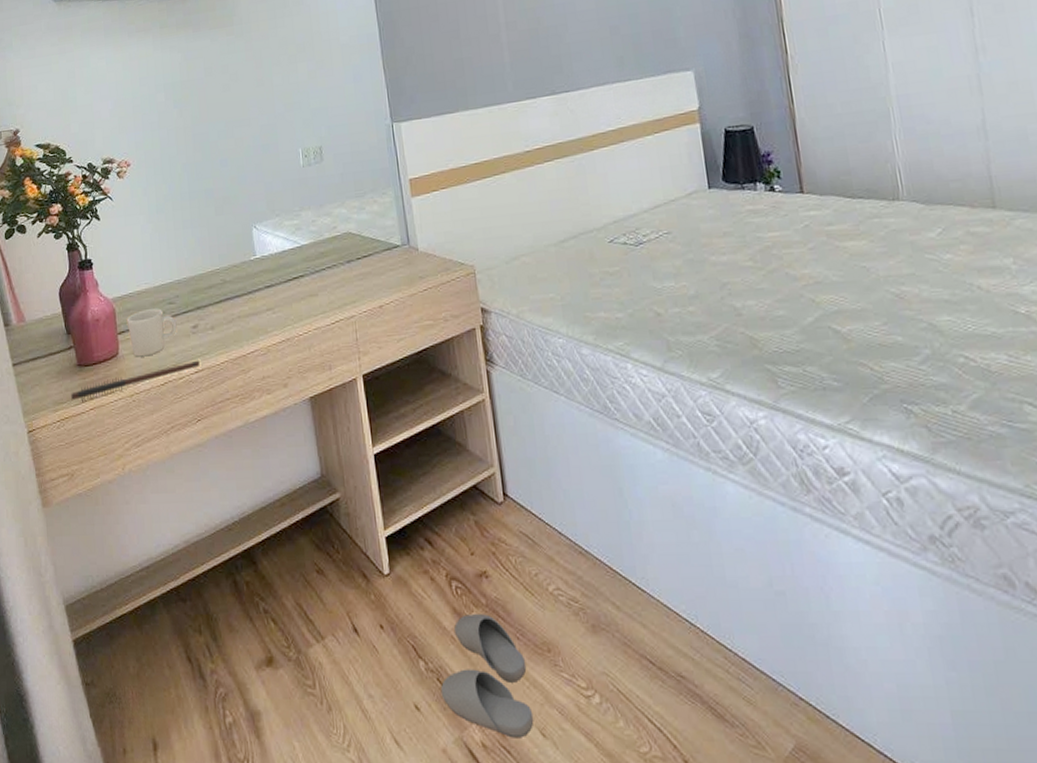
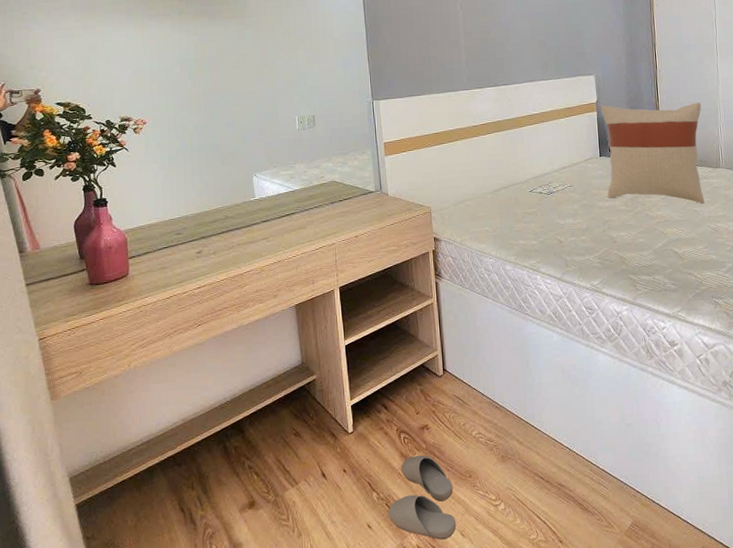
hairbrush: present [71,360,200,401] -> none [82,278,202,313]
mug: present [127,308,177,357] -> none [138,238,183,277]
pillow: none [705,101,878,257] -> present [600,102,705,204]

